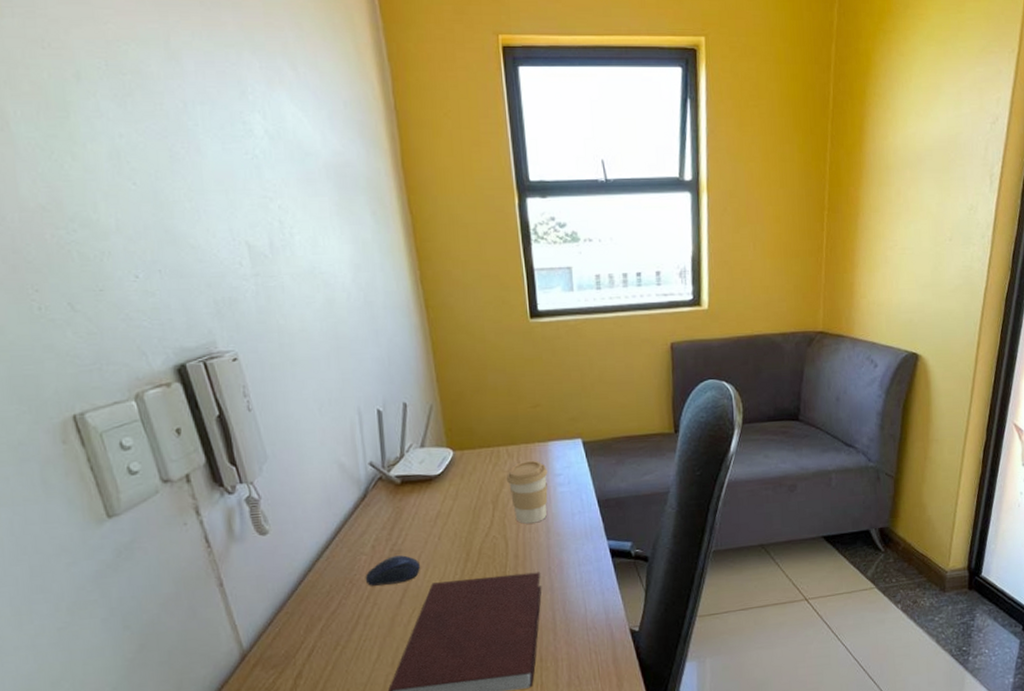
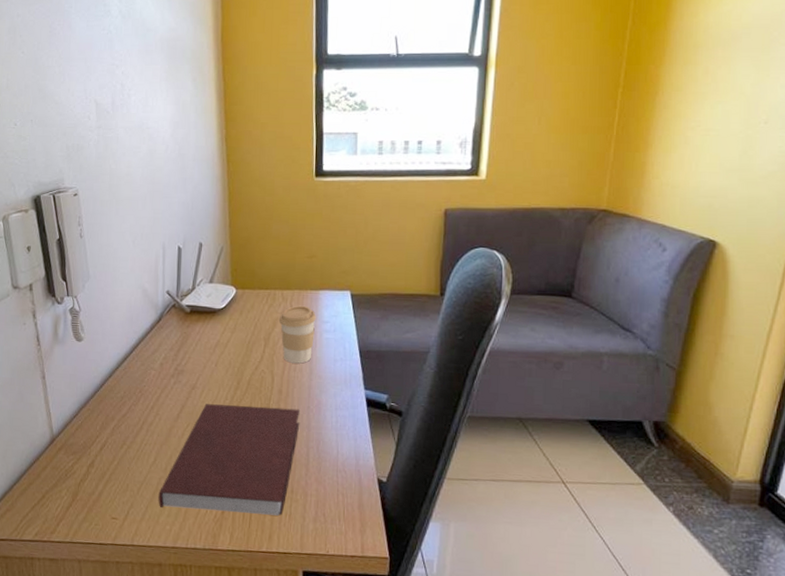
computer mouse: present [365,555,421,586] -> none [152,375,198,400]

